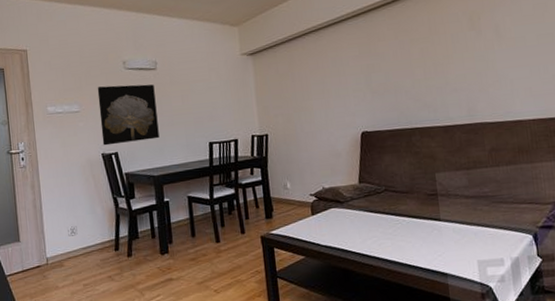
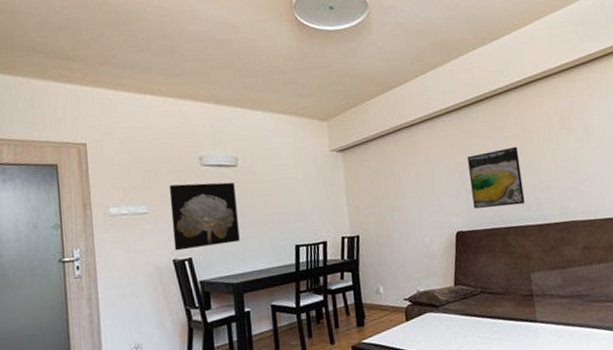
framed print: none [374,48,431,110] -> present [468,146,525,209]

